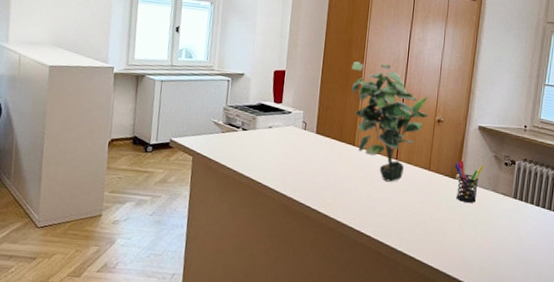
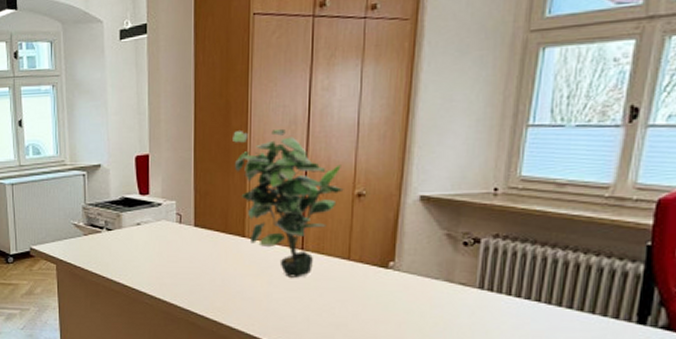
pen holder: present [454,160,484,203] -> none [385,244,430,298]

